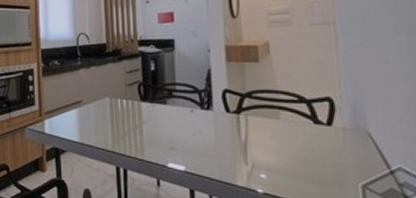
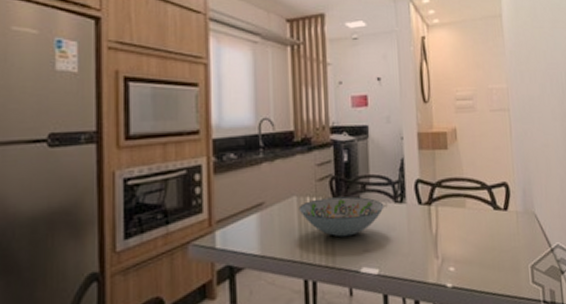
decorative bowl: none [111,101,191,135] -> present [298,196,384,237]

